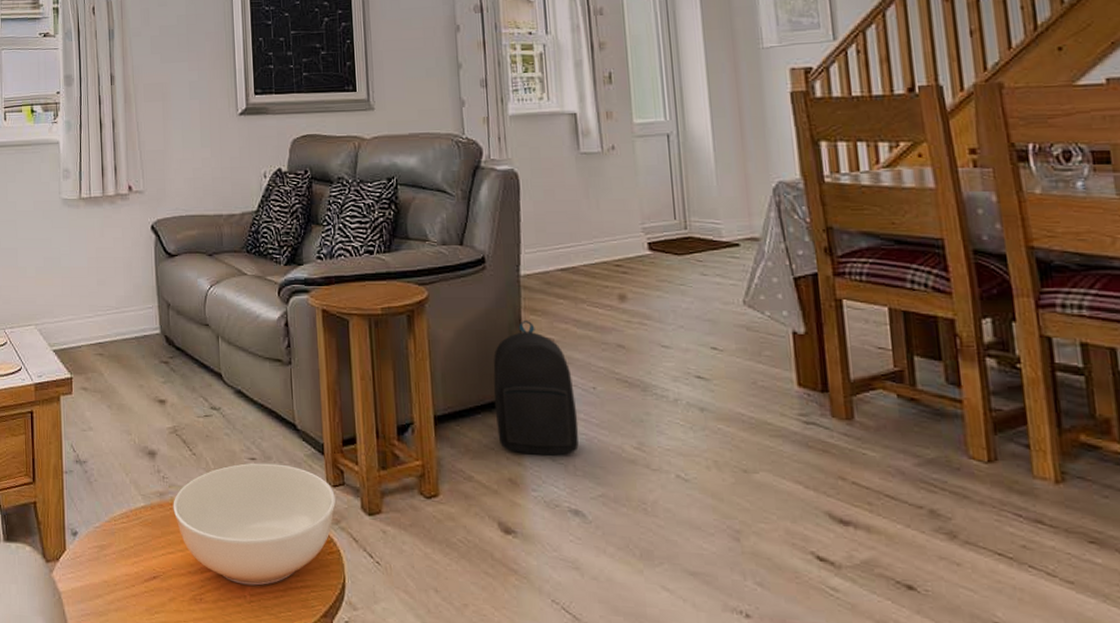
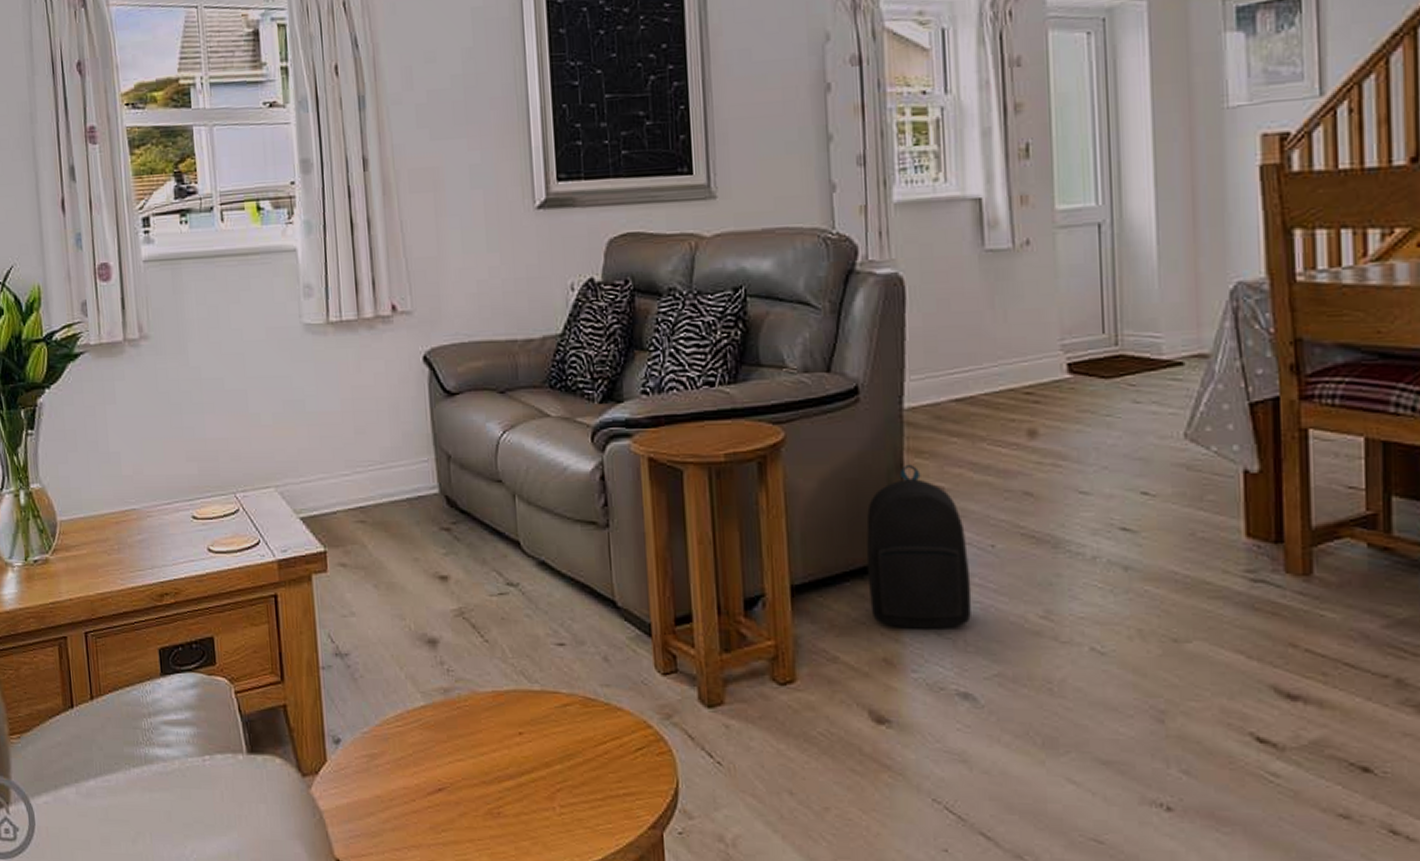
bowl: present [173,463,336,586] -> none [460,649,666,795]

